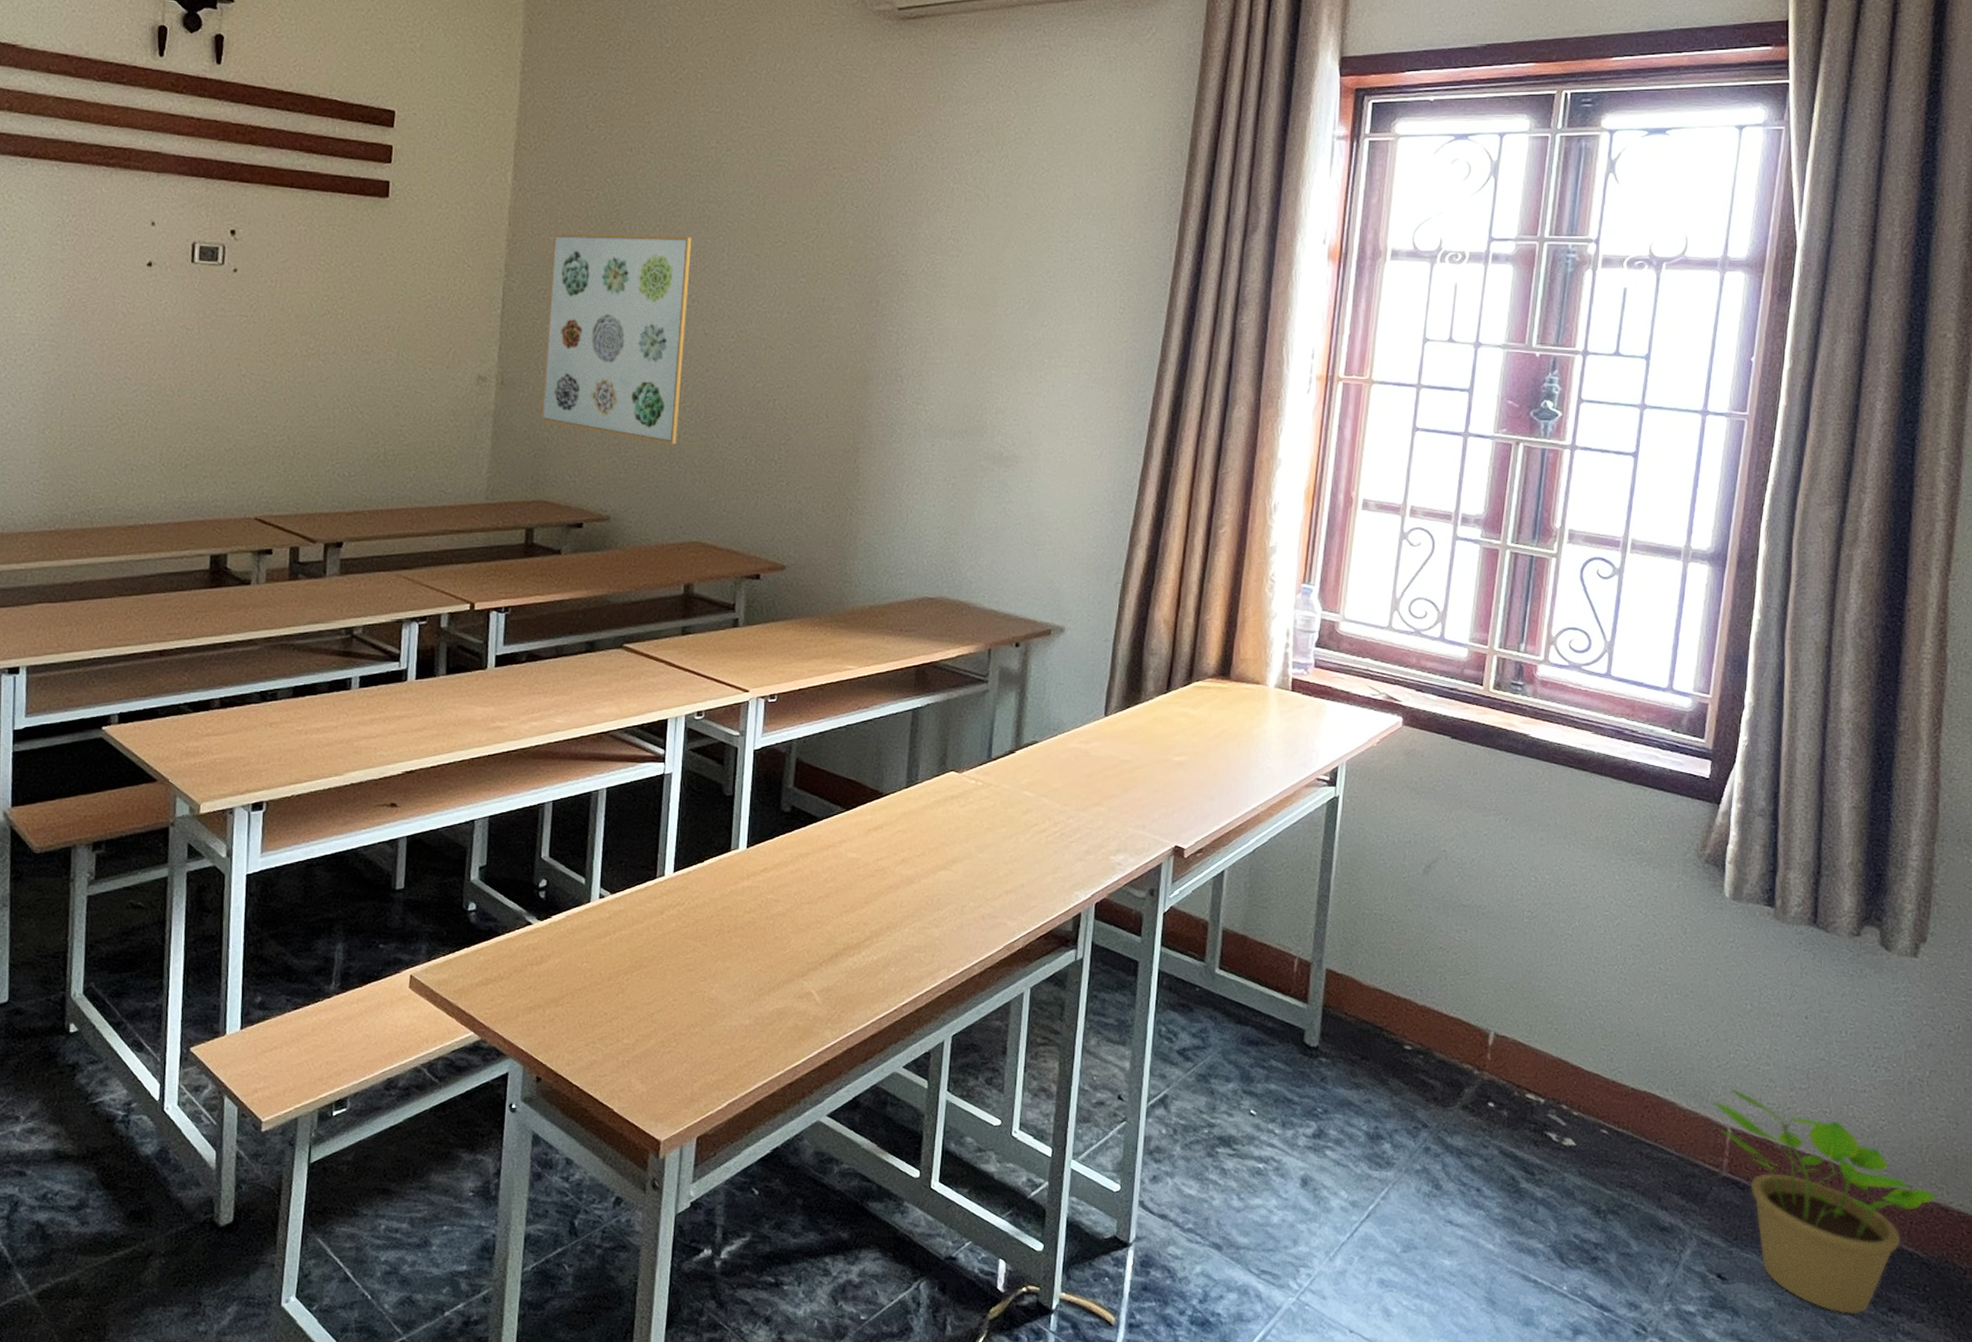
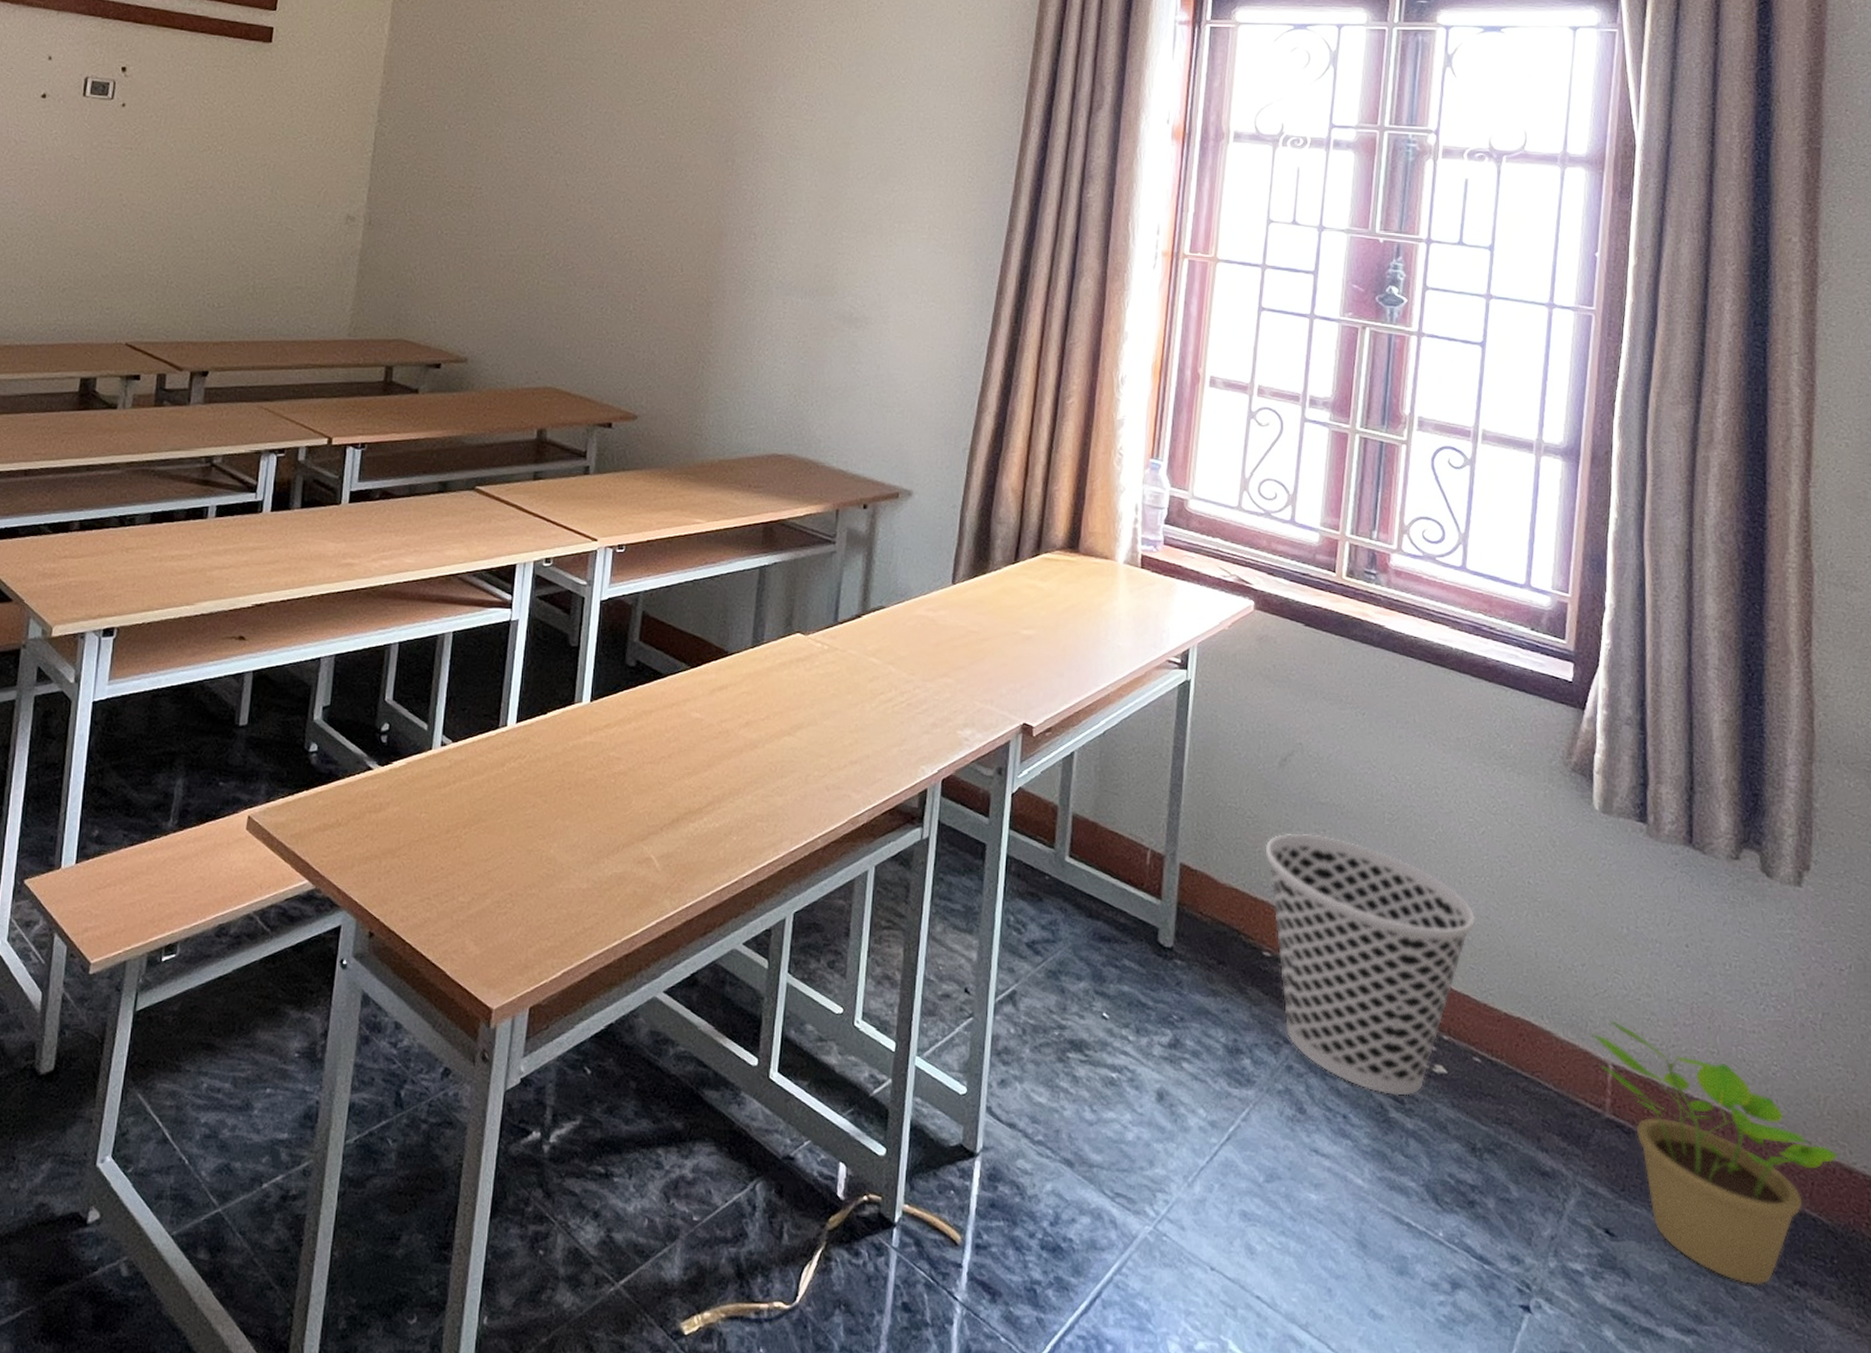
wall art: present [540,233,692,444] -> none [405,83,557,290]
wastebasket: none [1408,934,1608,1168] -> present [1265,833,1476,1096]

